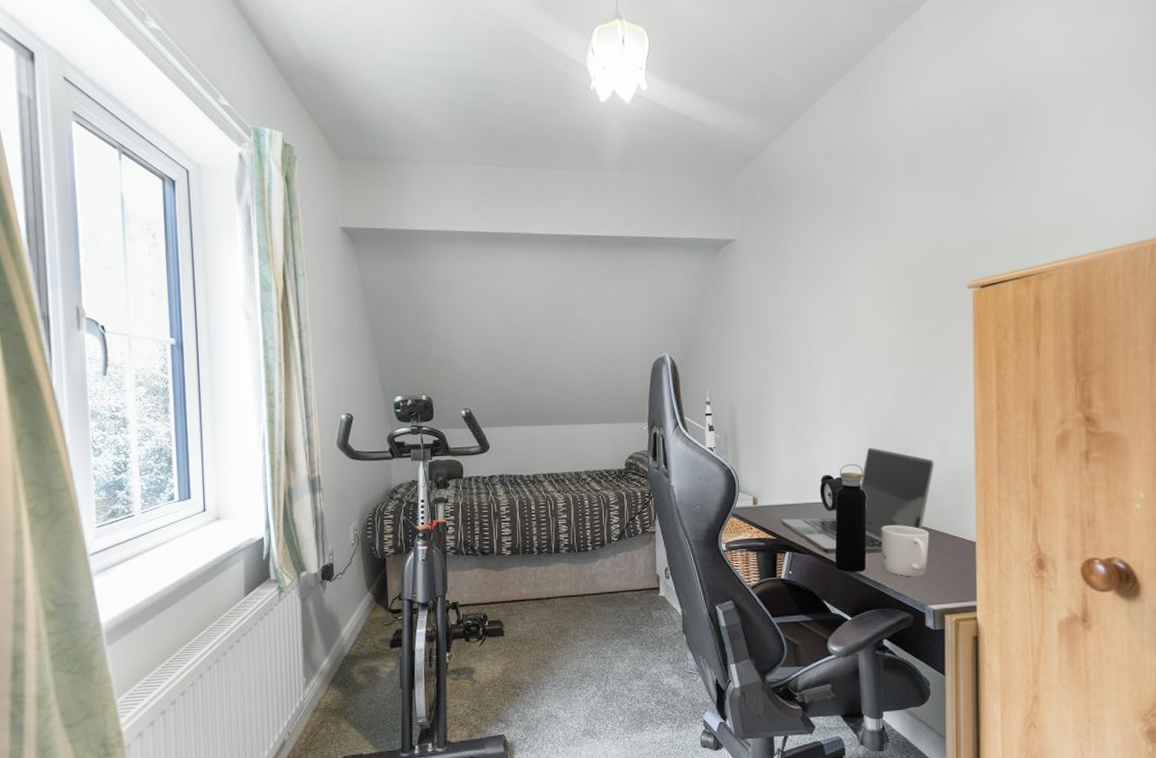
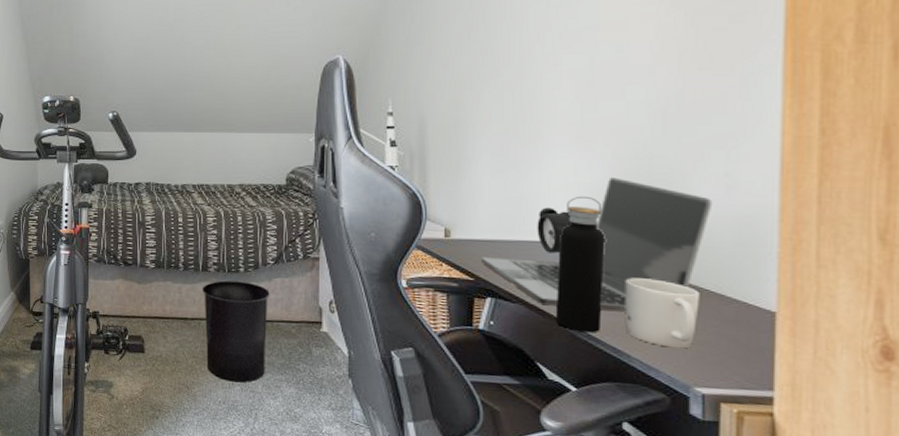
waste bin: none [555,559,615,651] -> present [203,280,270,383]

